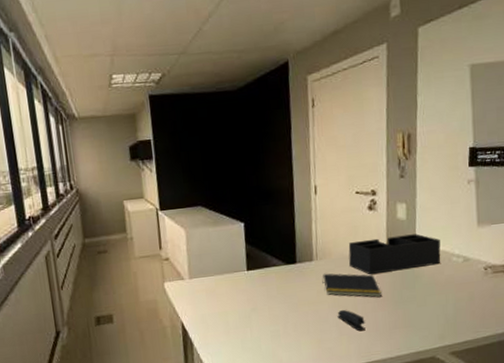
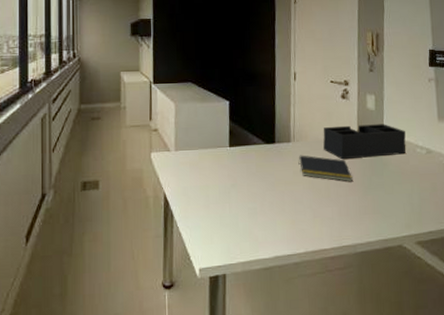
stapler: present [337,309,365,331] -> none [311,191,337,215]

